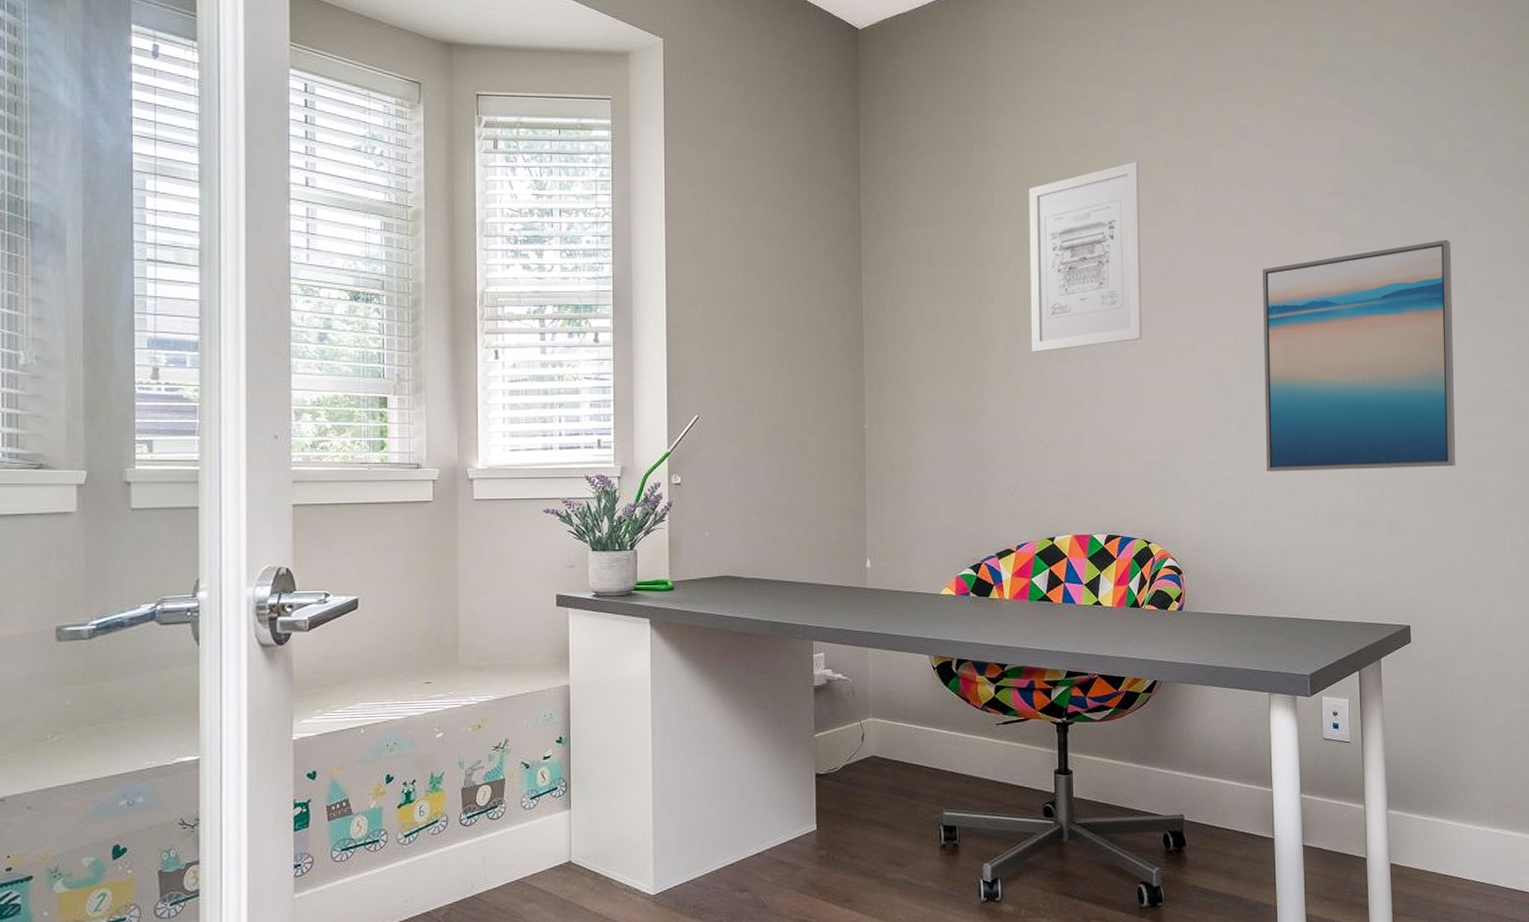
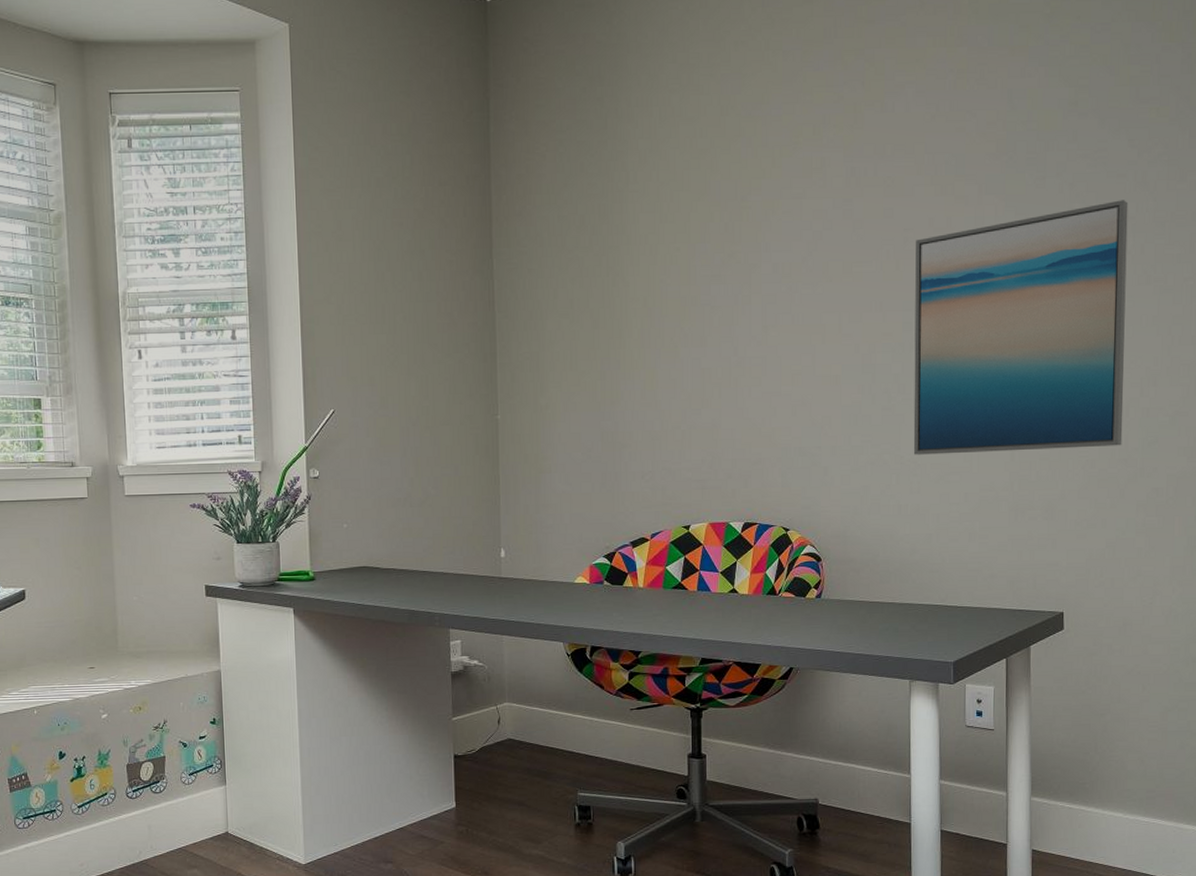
wall art: present [1029,162,1142,352] -> none [666,130,784,337]

